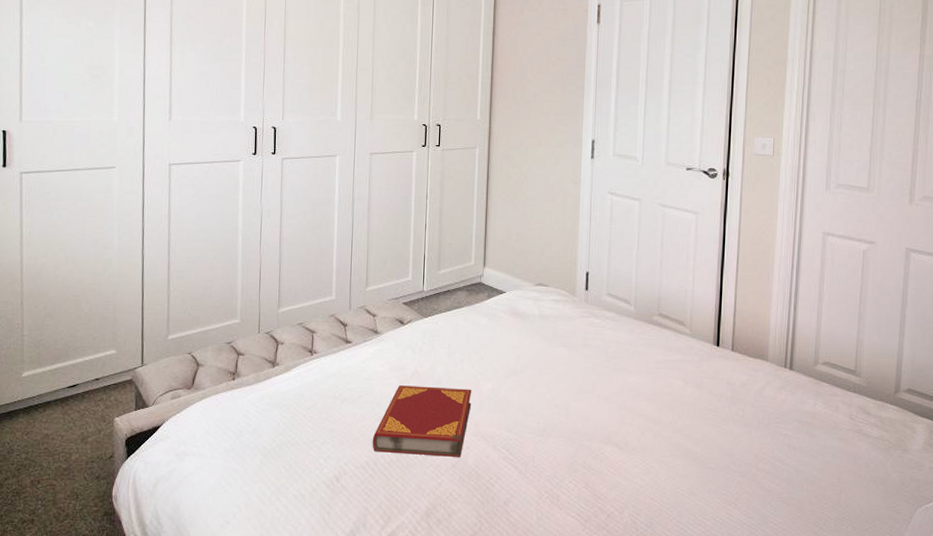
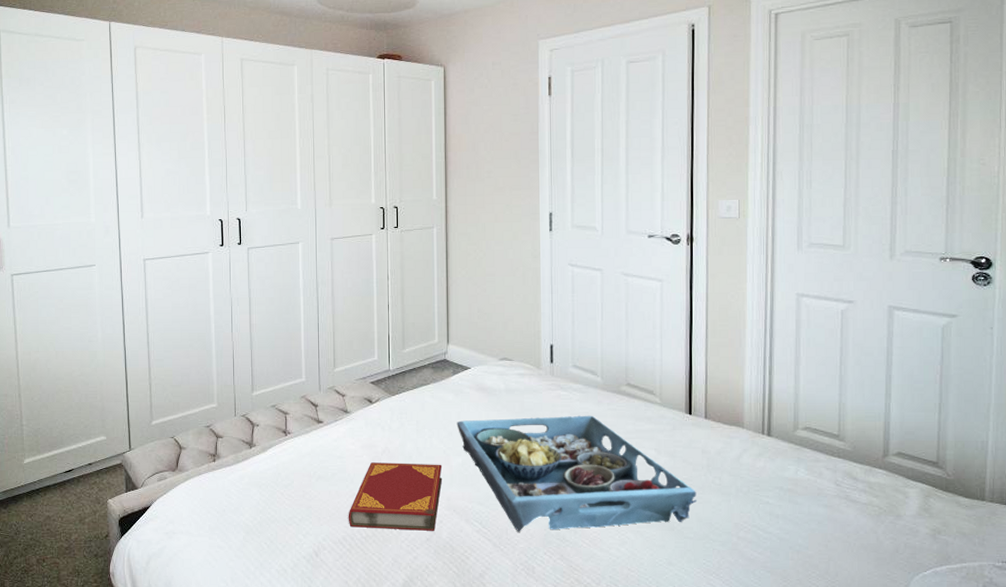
serving tray: none [489,343,721,461] -> present [456,415,698,533]

